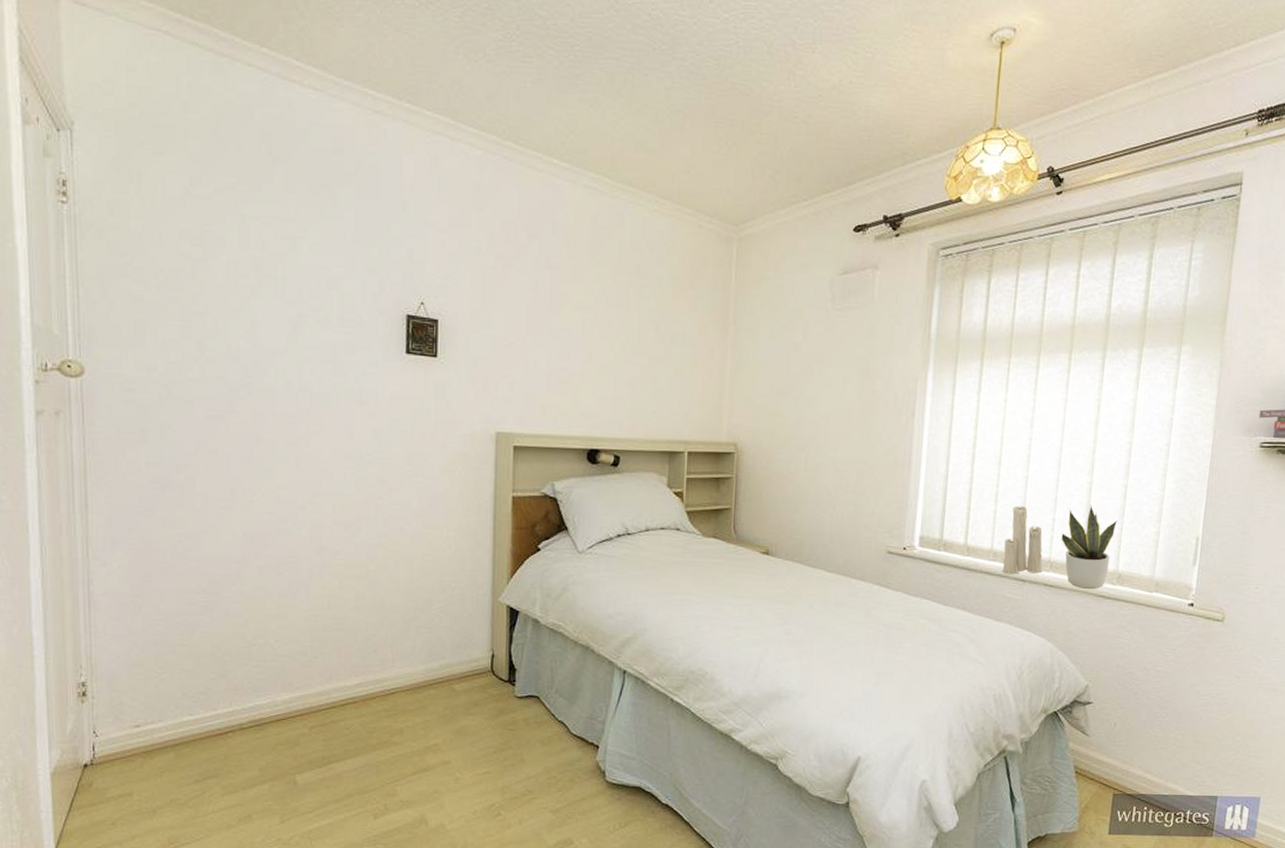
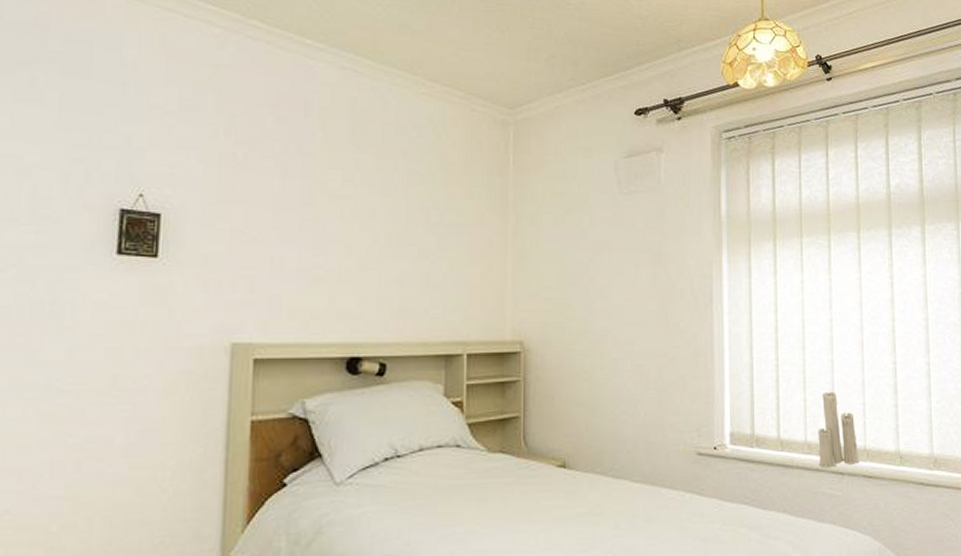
potted plant: present [1061,504,1117,590] -> none [873,385,925,478]

